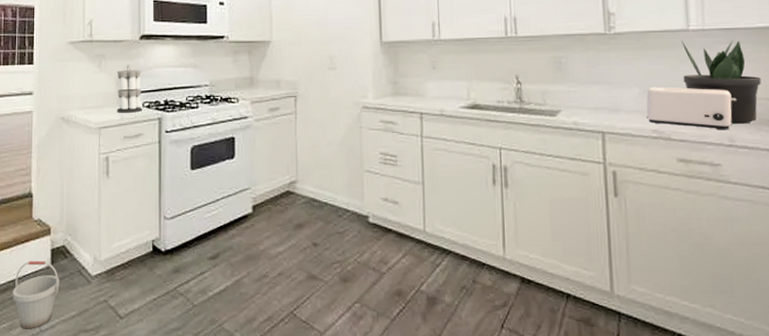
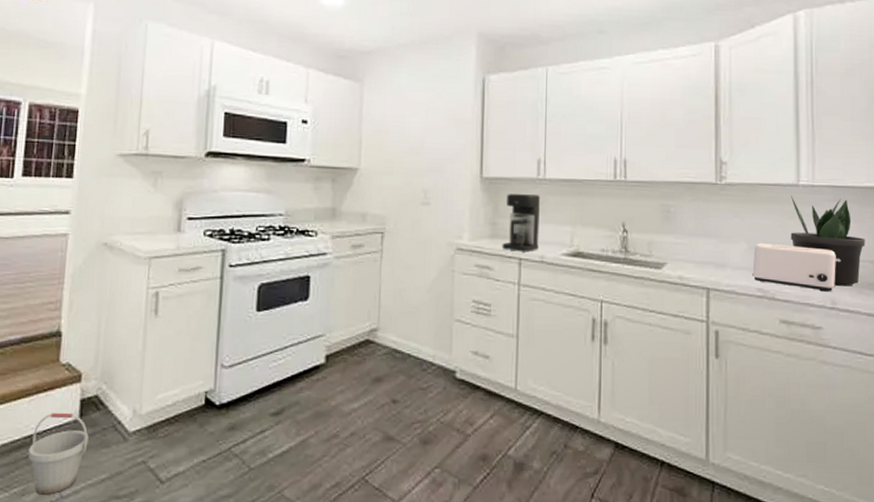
spice rack: present [116,64,142,113] -> none [171,184,205,242]
coffee maker: none [404,54,438,107] -> present [502,193,540,252]

